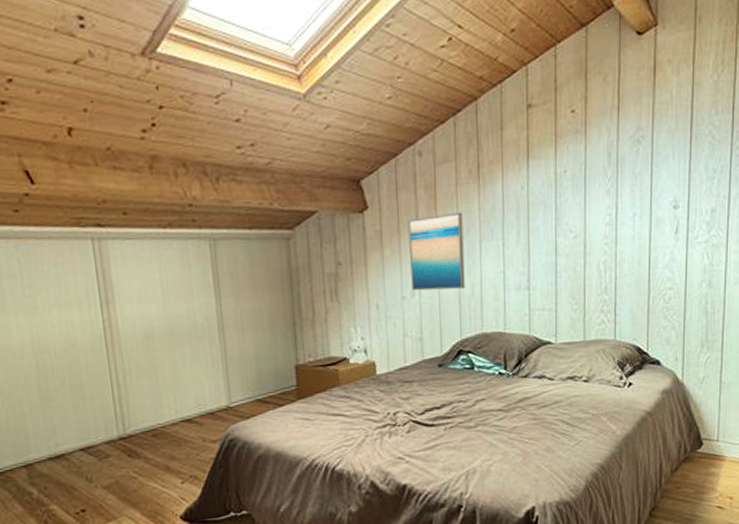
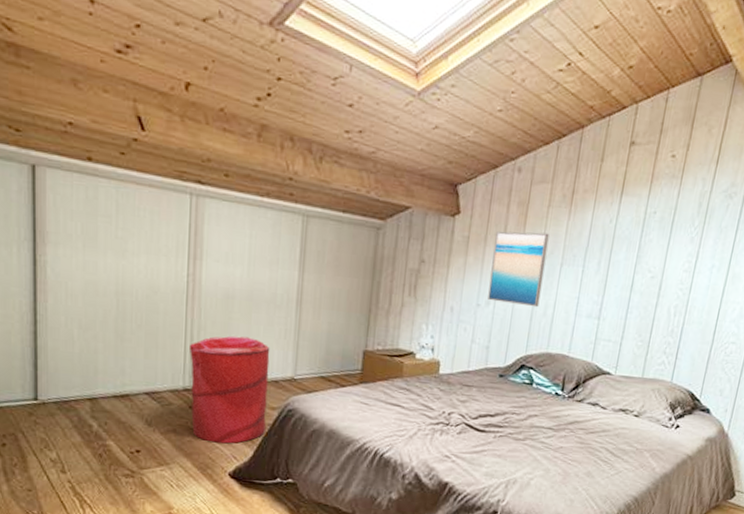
laundry hamper: none [118,373,211,488] -> present [190,335,270,444]

